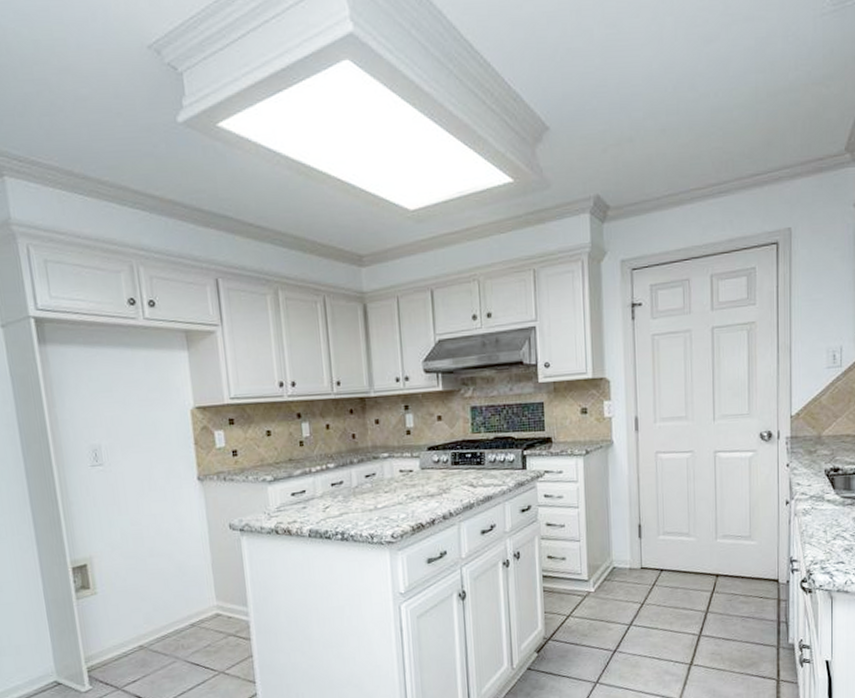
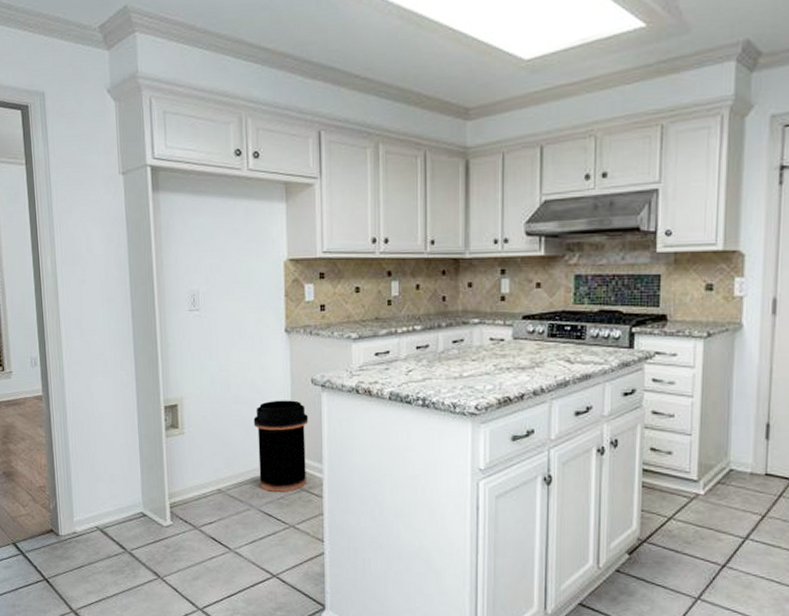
trash can: none [171,547,233,641] -> present [253,400,309,492]

